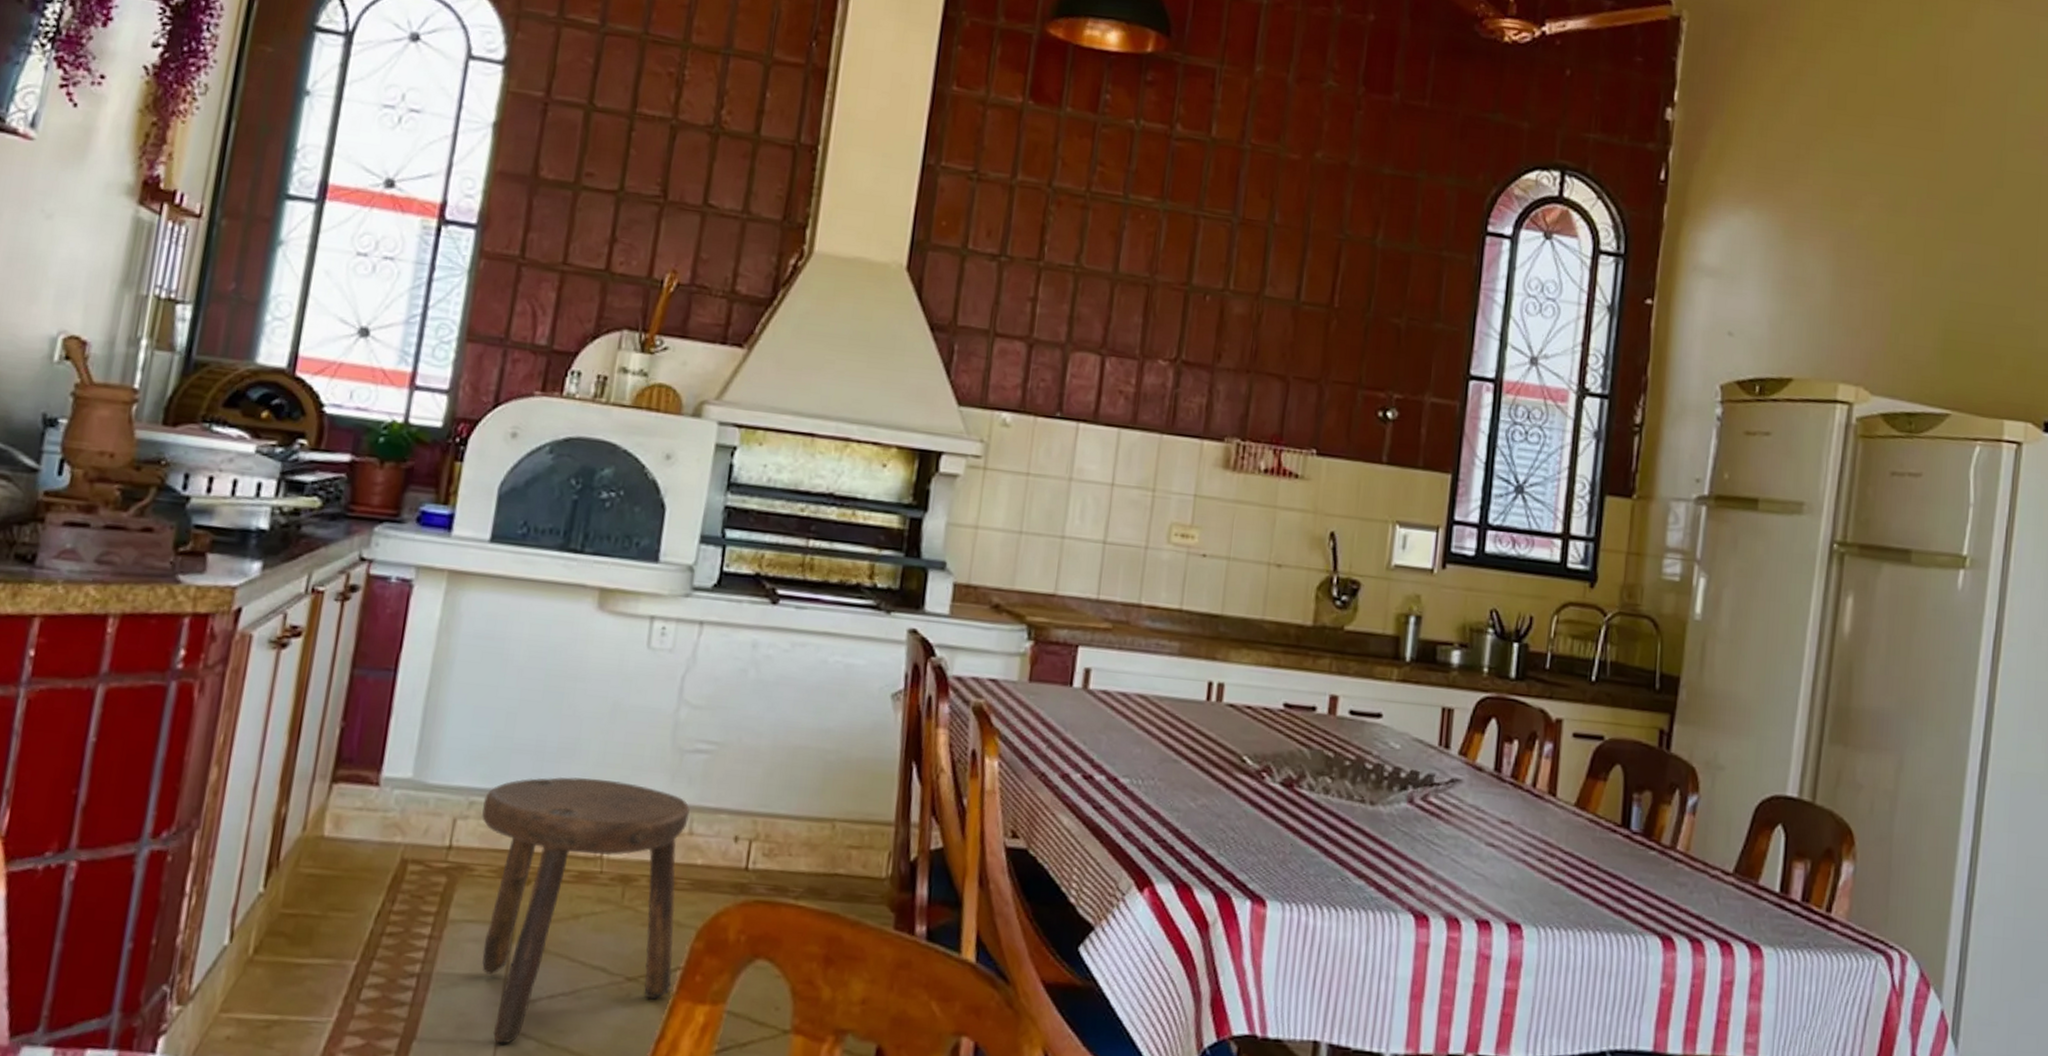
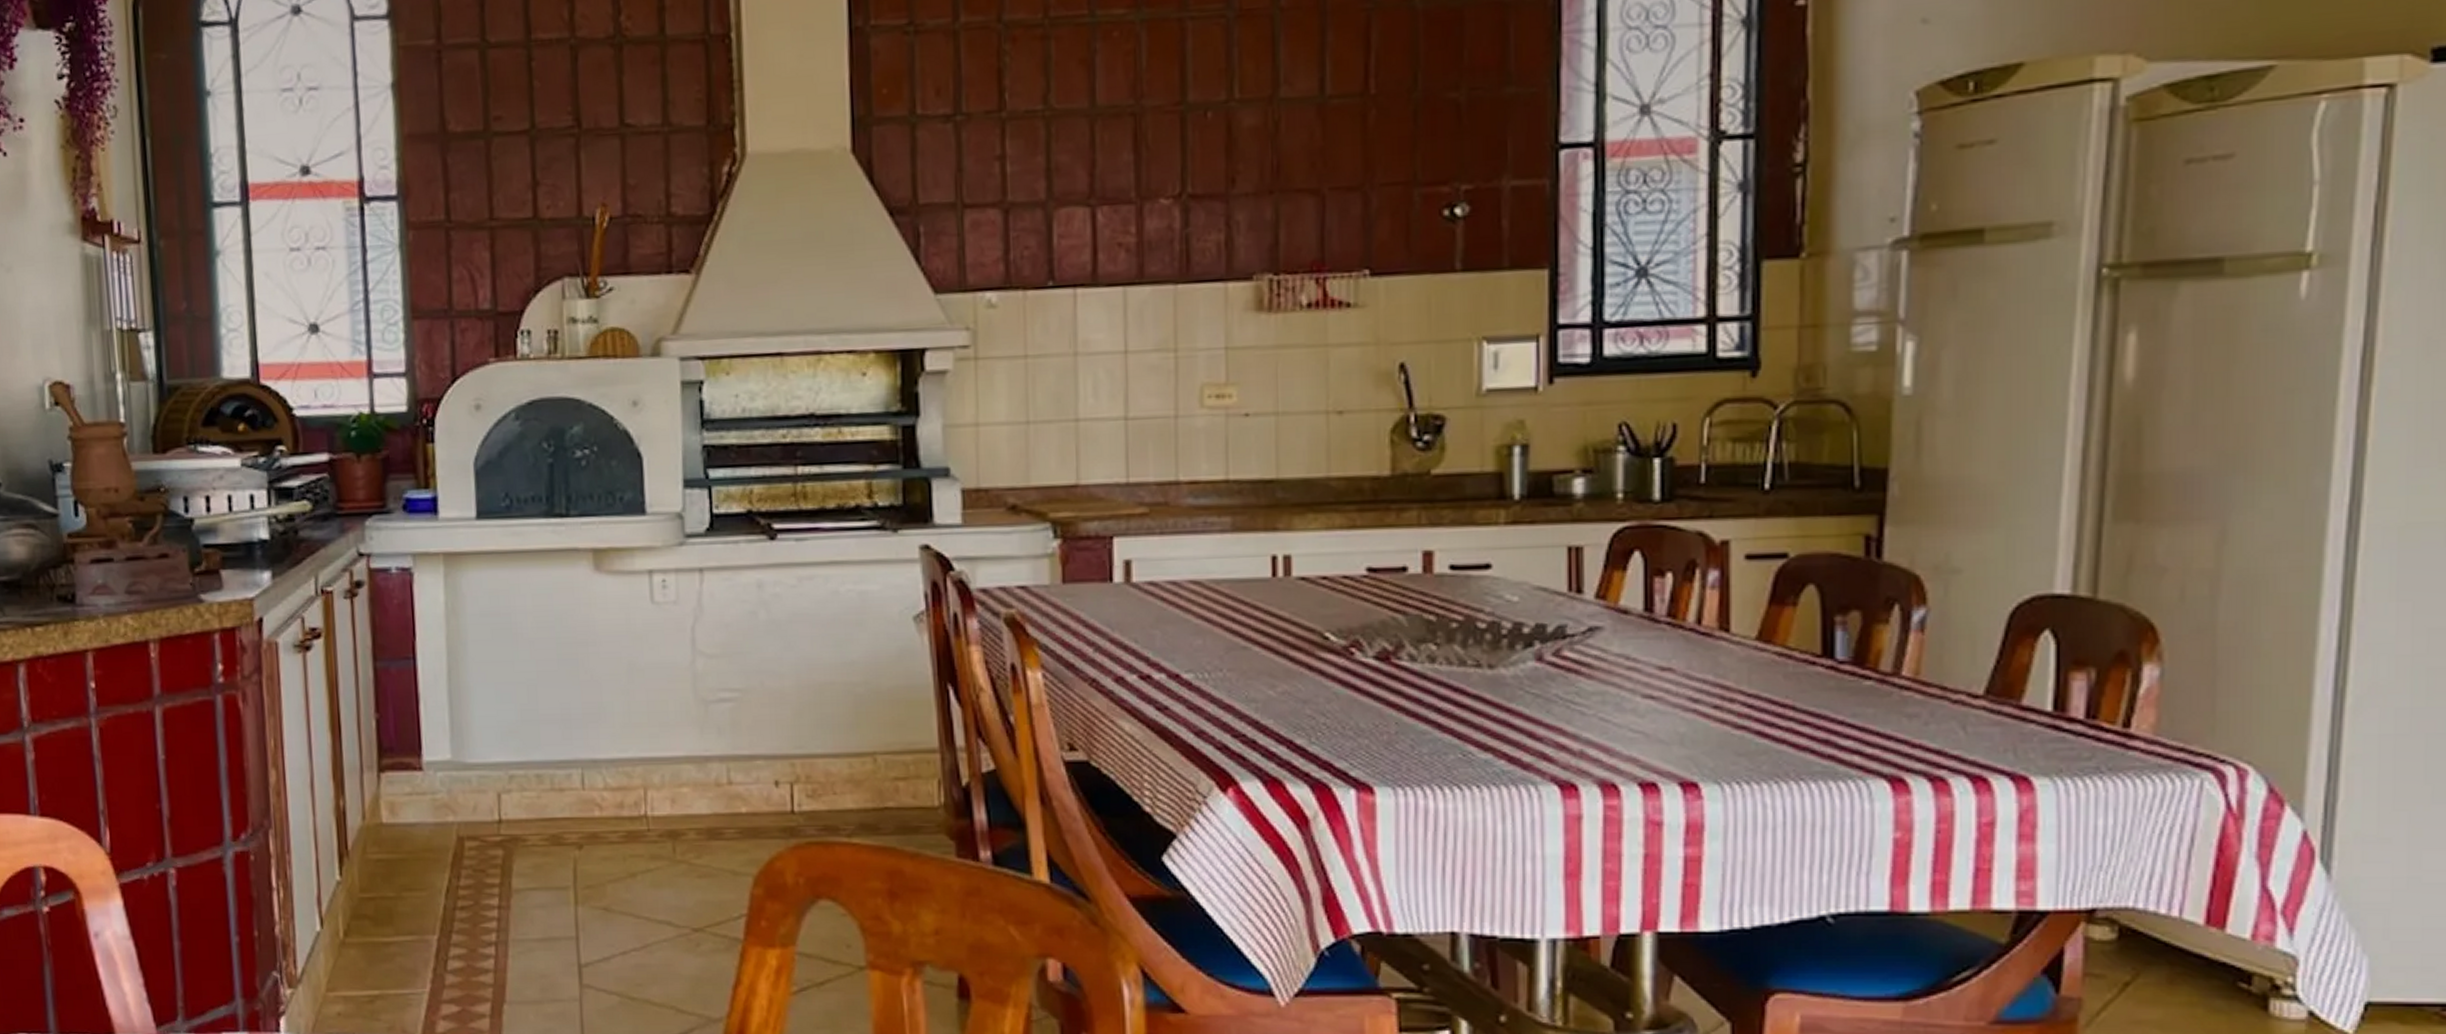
stool: present [482,776,690,1044] -> none [523,739,738,1001]

